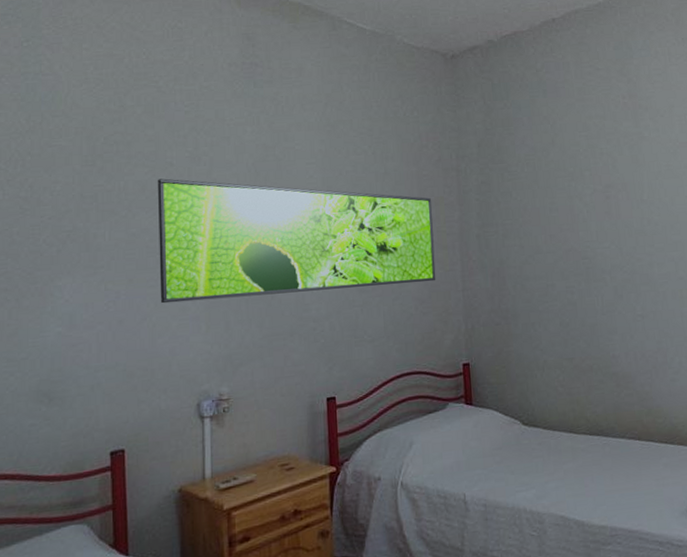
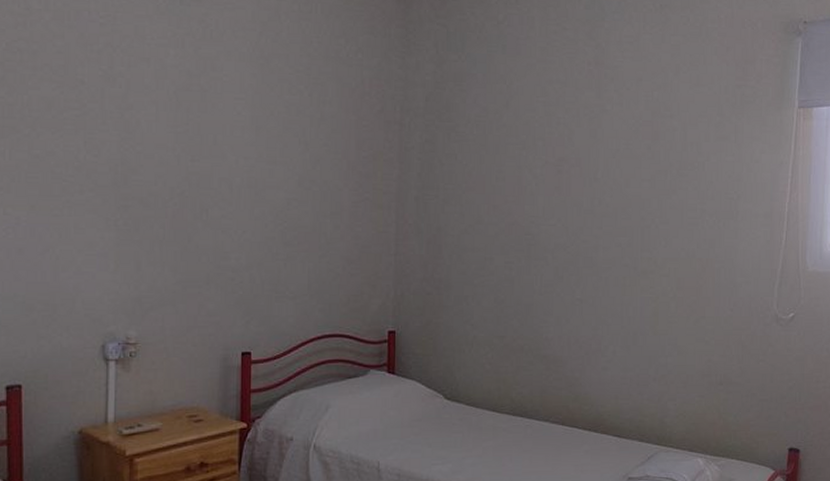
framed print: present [158,178,436,304] -> none [65,97,369,242]

